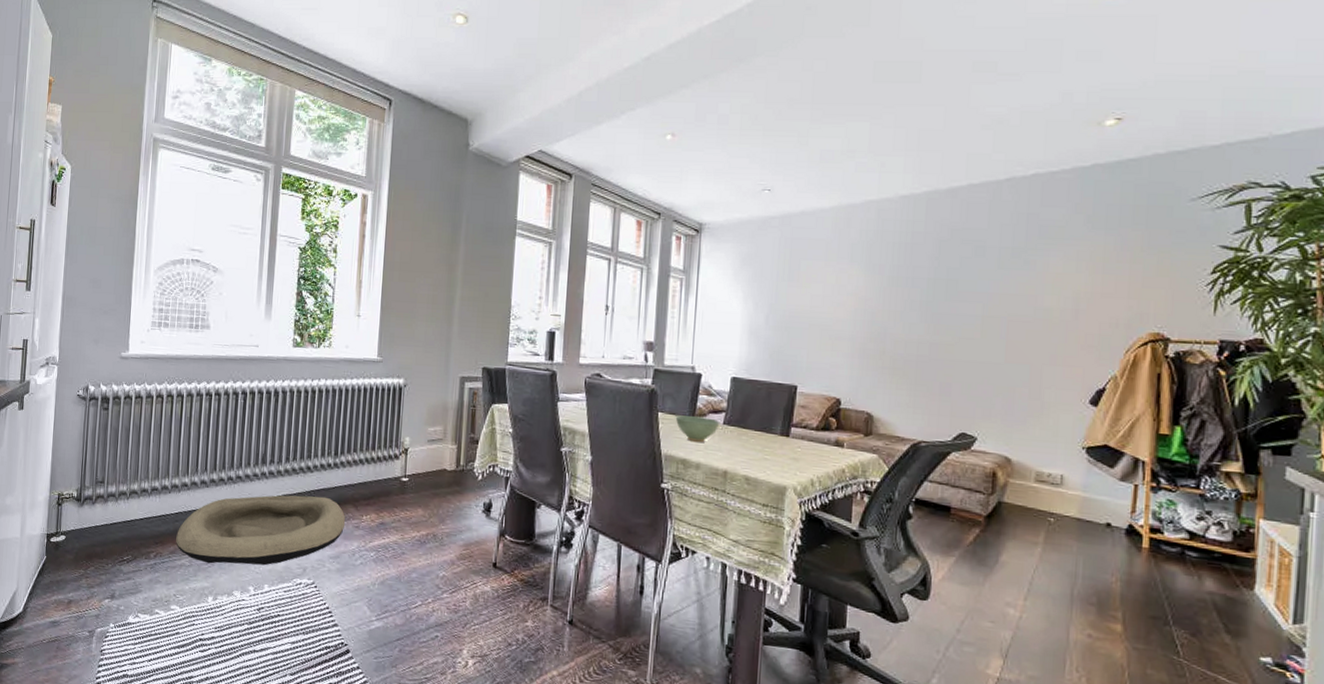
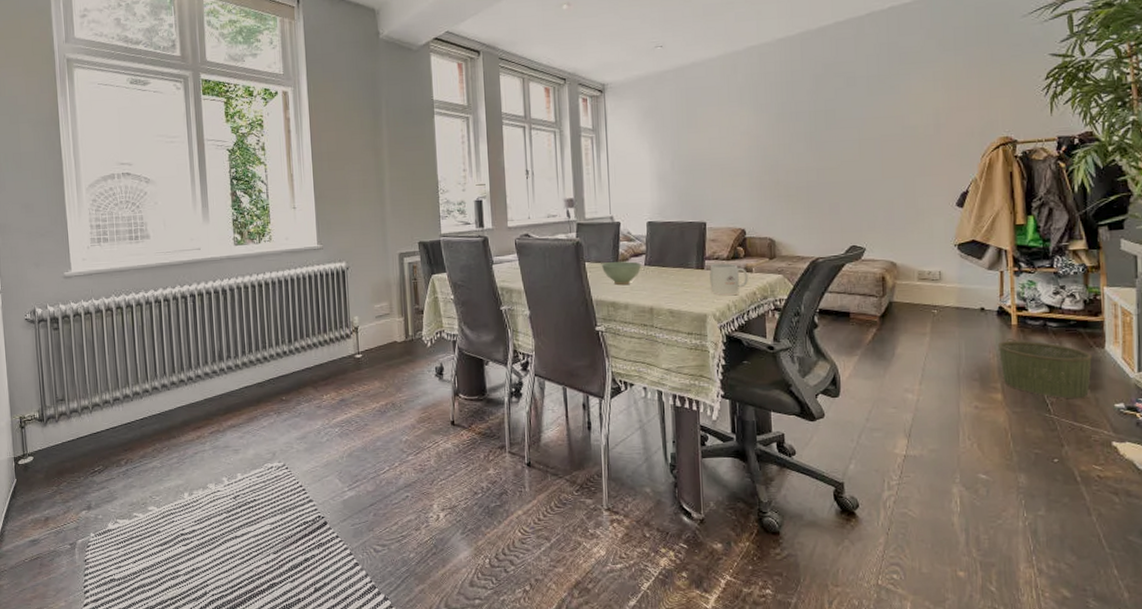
dog bed: present [176,495,345,566] -> none [144,383,307,462]
mug: none [794,432,838,471] -> present [709,263,748,296]
basket: none [1122,563,1237,644] -> present [997,339,1092,398]

